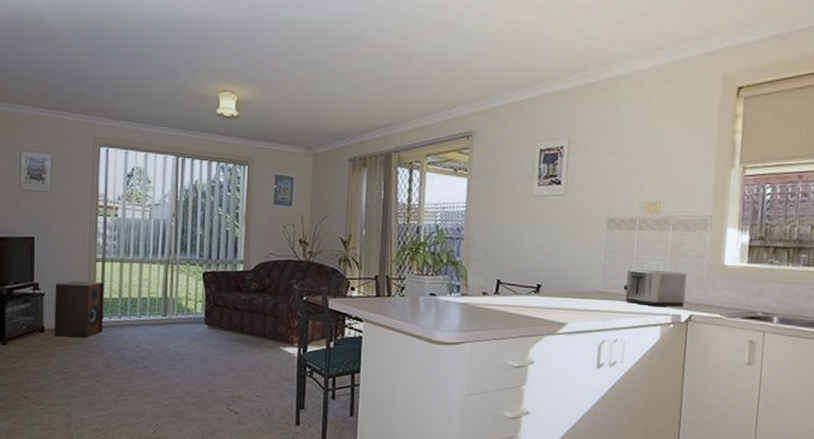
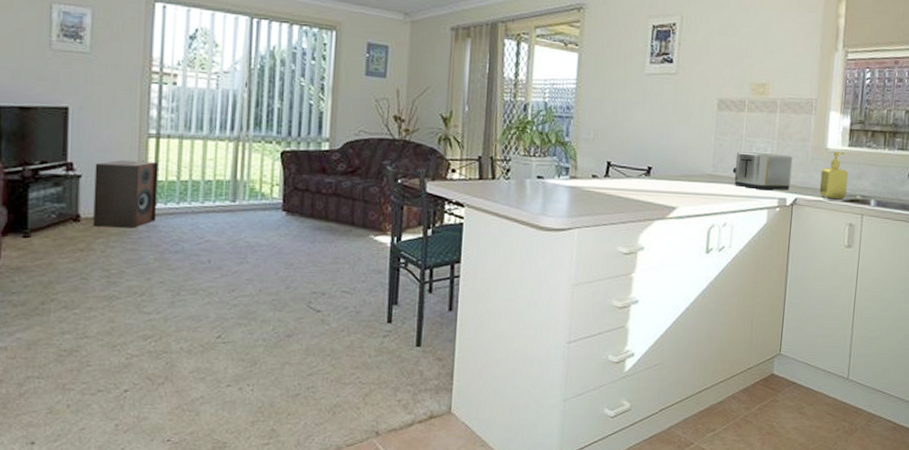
soap dispenser: none [716,268,748,317] -> present [819,151,848,200]

